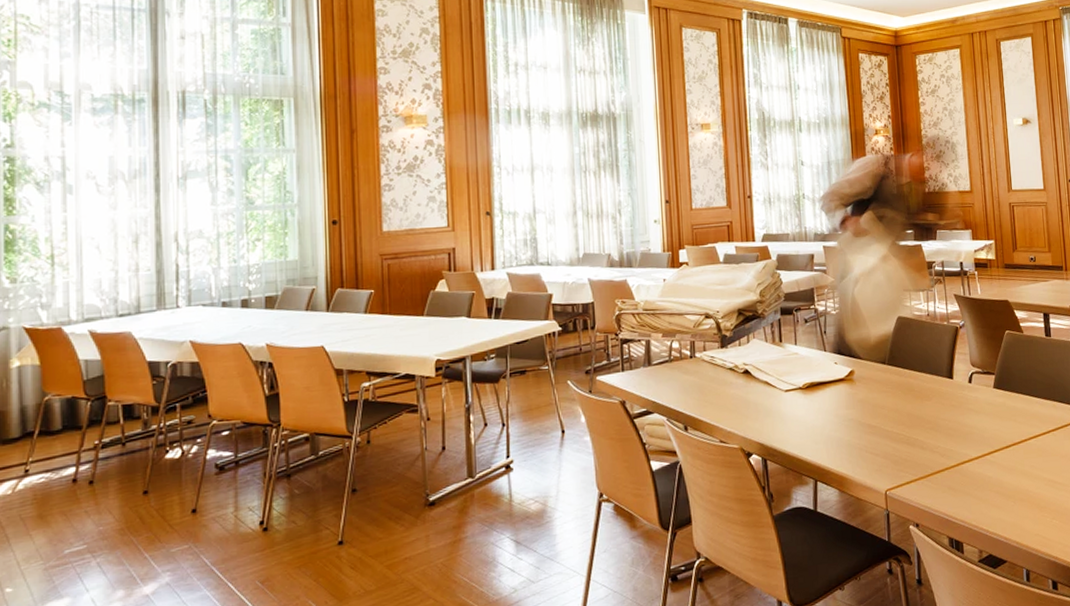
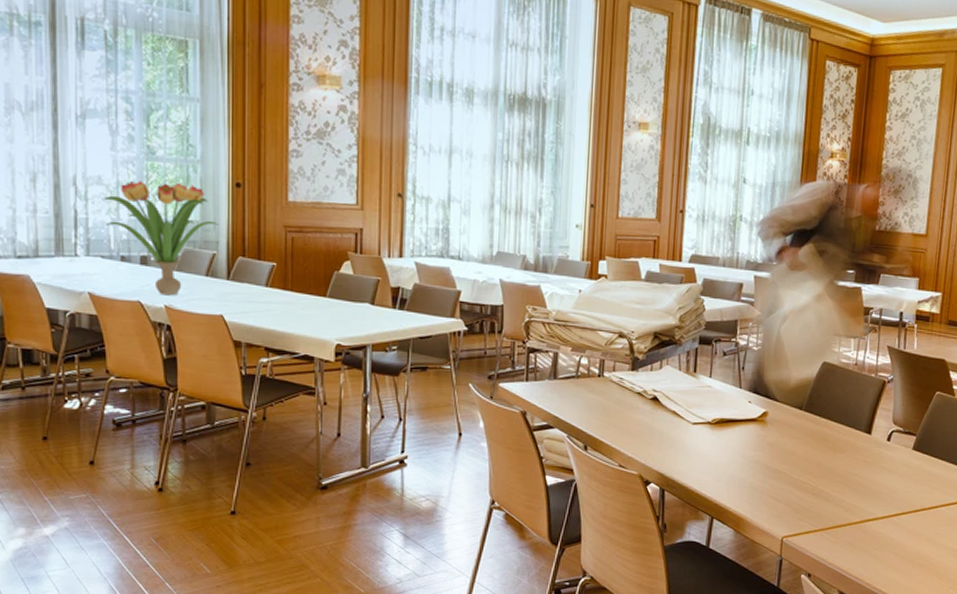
flower arrangement: none [205,227,317,335] -> present [104,180,219,296]

